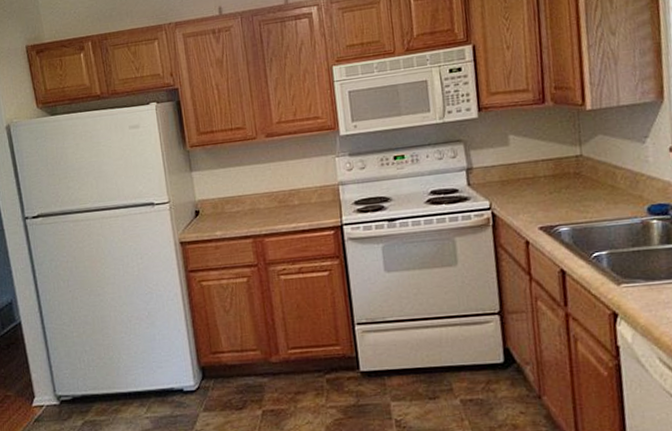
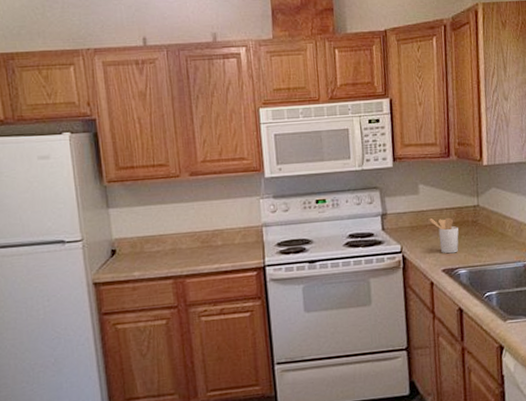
utensil holder: none [522,169,559,210] -> present [429,217,459,254]

